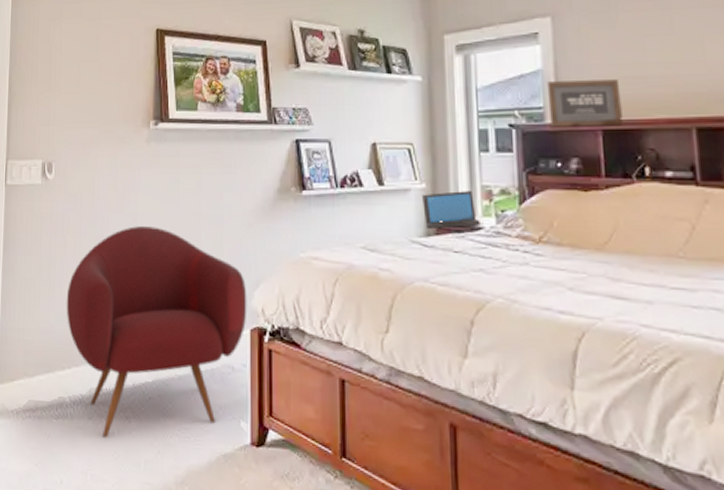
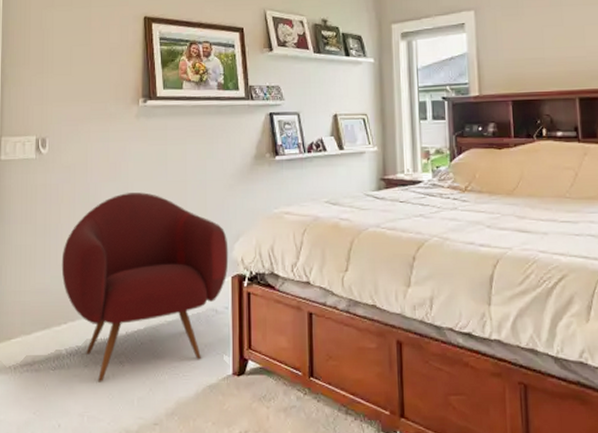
laptop: present [422,191,480,230] -> none [375,152,420,185]
picture frame: present [547,79,623,127] -> none [471,61,527,99]

